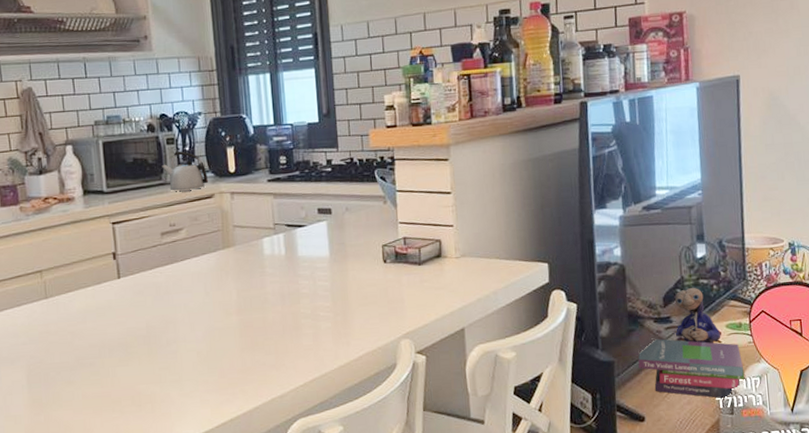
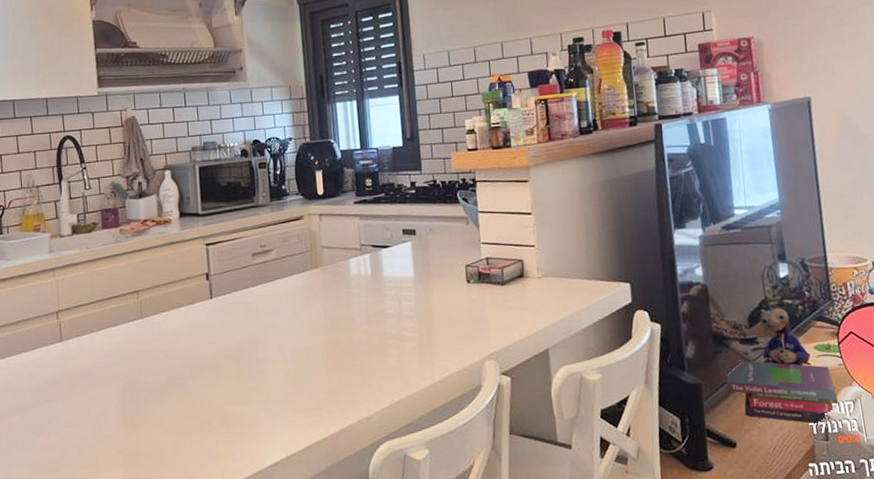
kettle: present [162,151,209,192] -> none [254,174,298,214]

